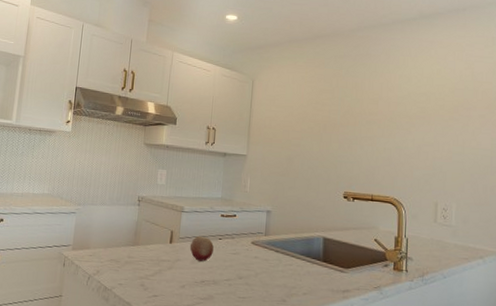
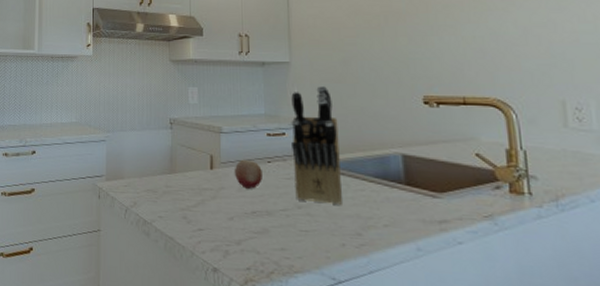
knife block: none [238,177,279,278] -> present [290,85,342,206]

